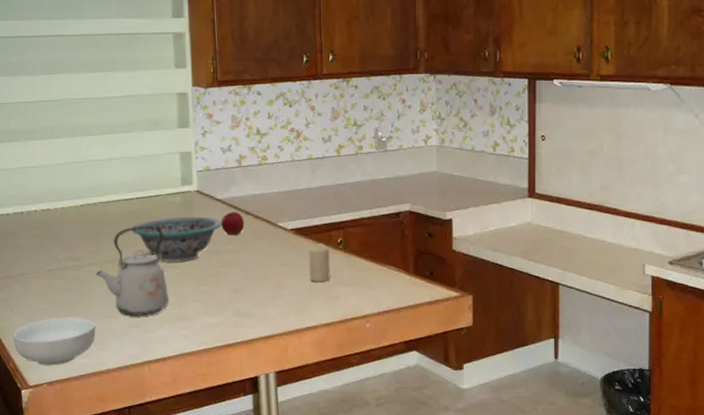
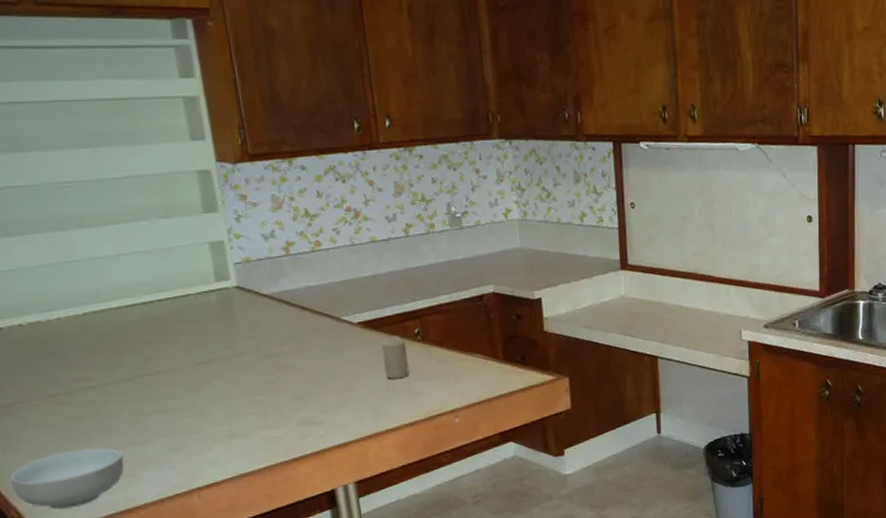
kettle: present [95,225,169,317] -> none [114,331,216,439]
decorative bowl: present [132,216,222,262] -> none [156,316,273,373]
apple: present [221,212,244,236] -> none [271,308,301,336]

